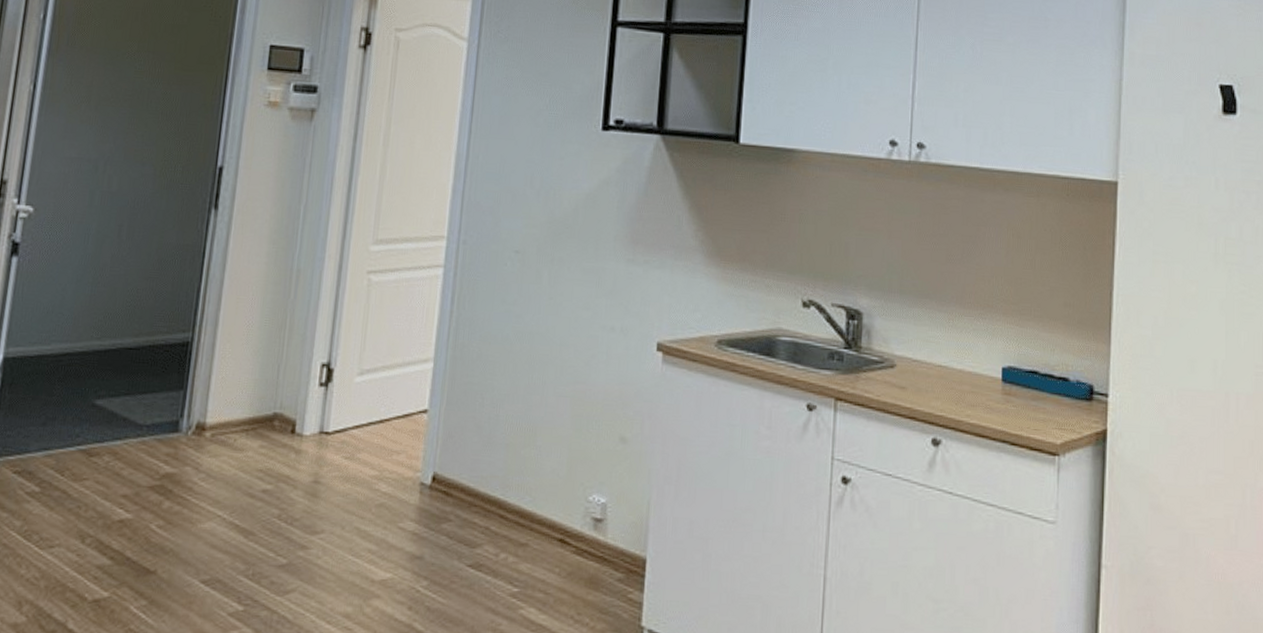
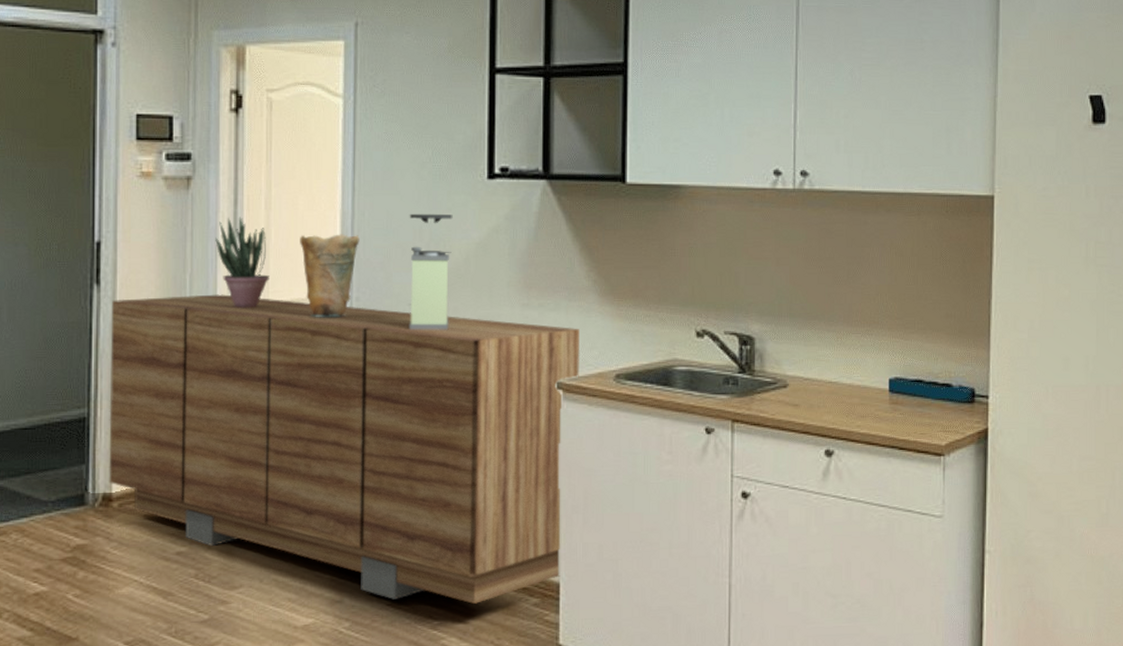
sideboard: none [204,225,684,573] -> present [109,294,581,604]
potted plant: none [332,151,382,244] -> present [215,217,270,309]
vase: none [413,174,472,260] -> present [300,234,360,318]
coffee grinder: none [514,159,565,281] -> present [409,213,453,330]

